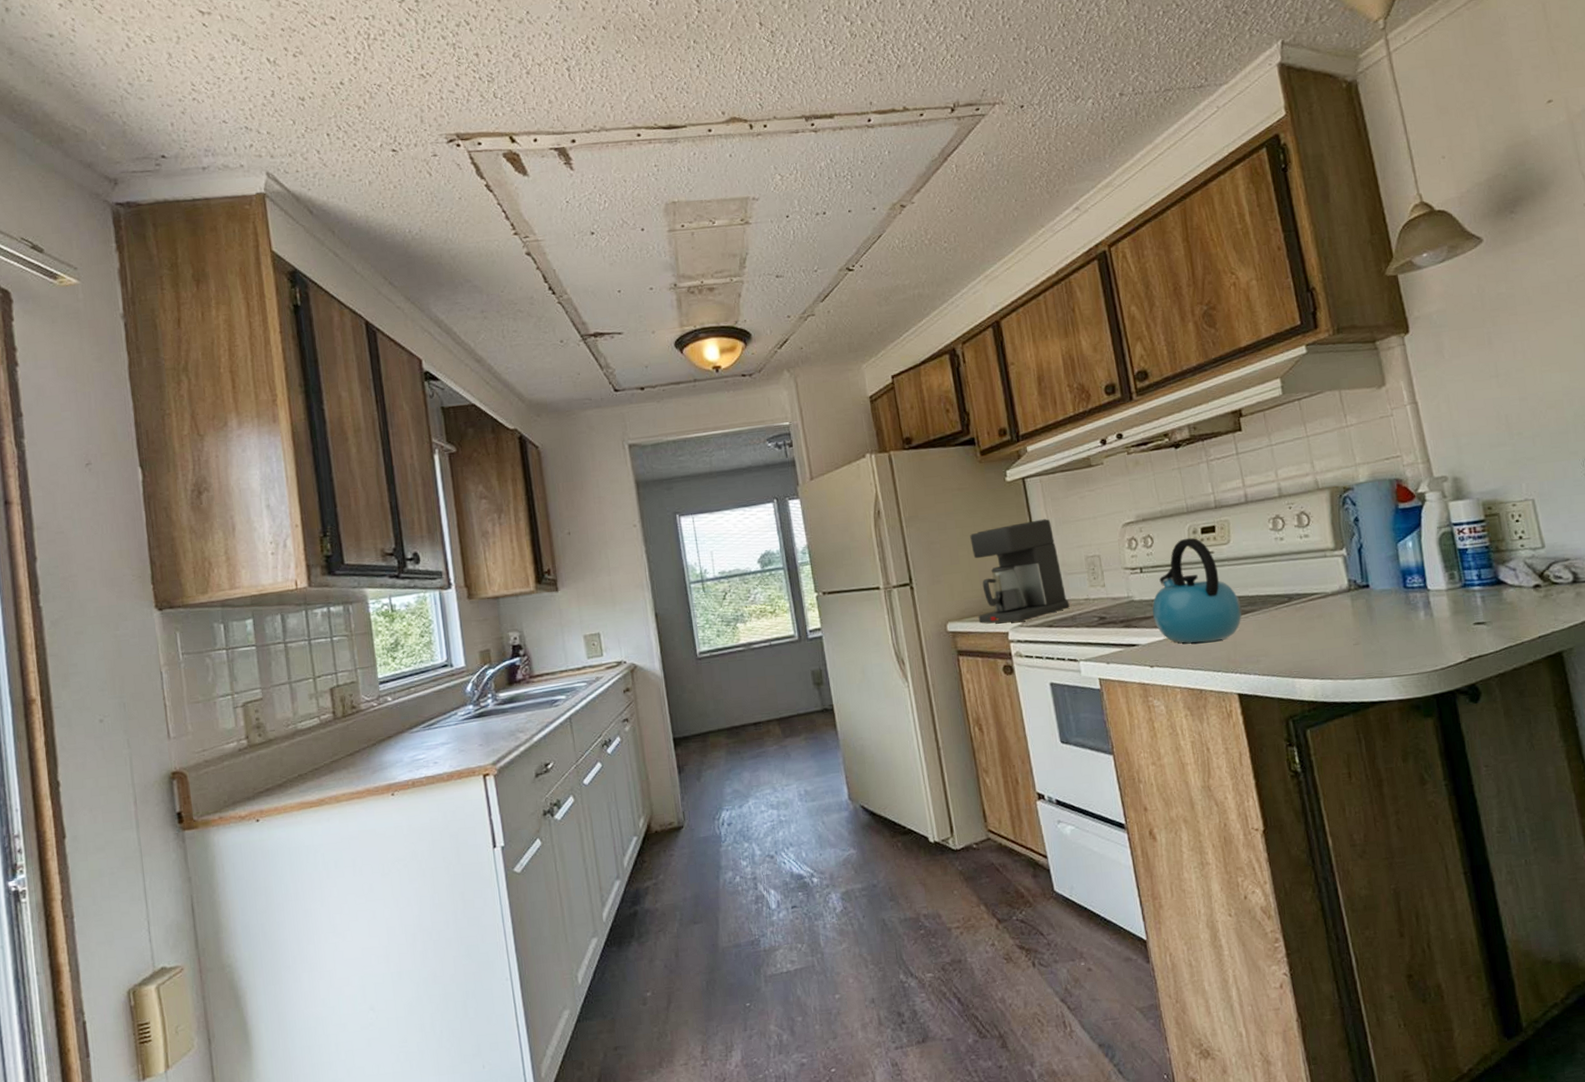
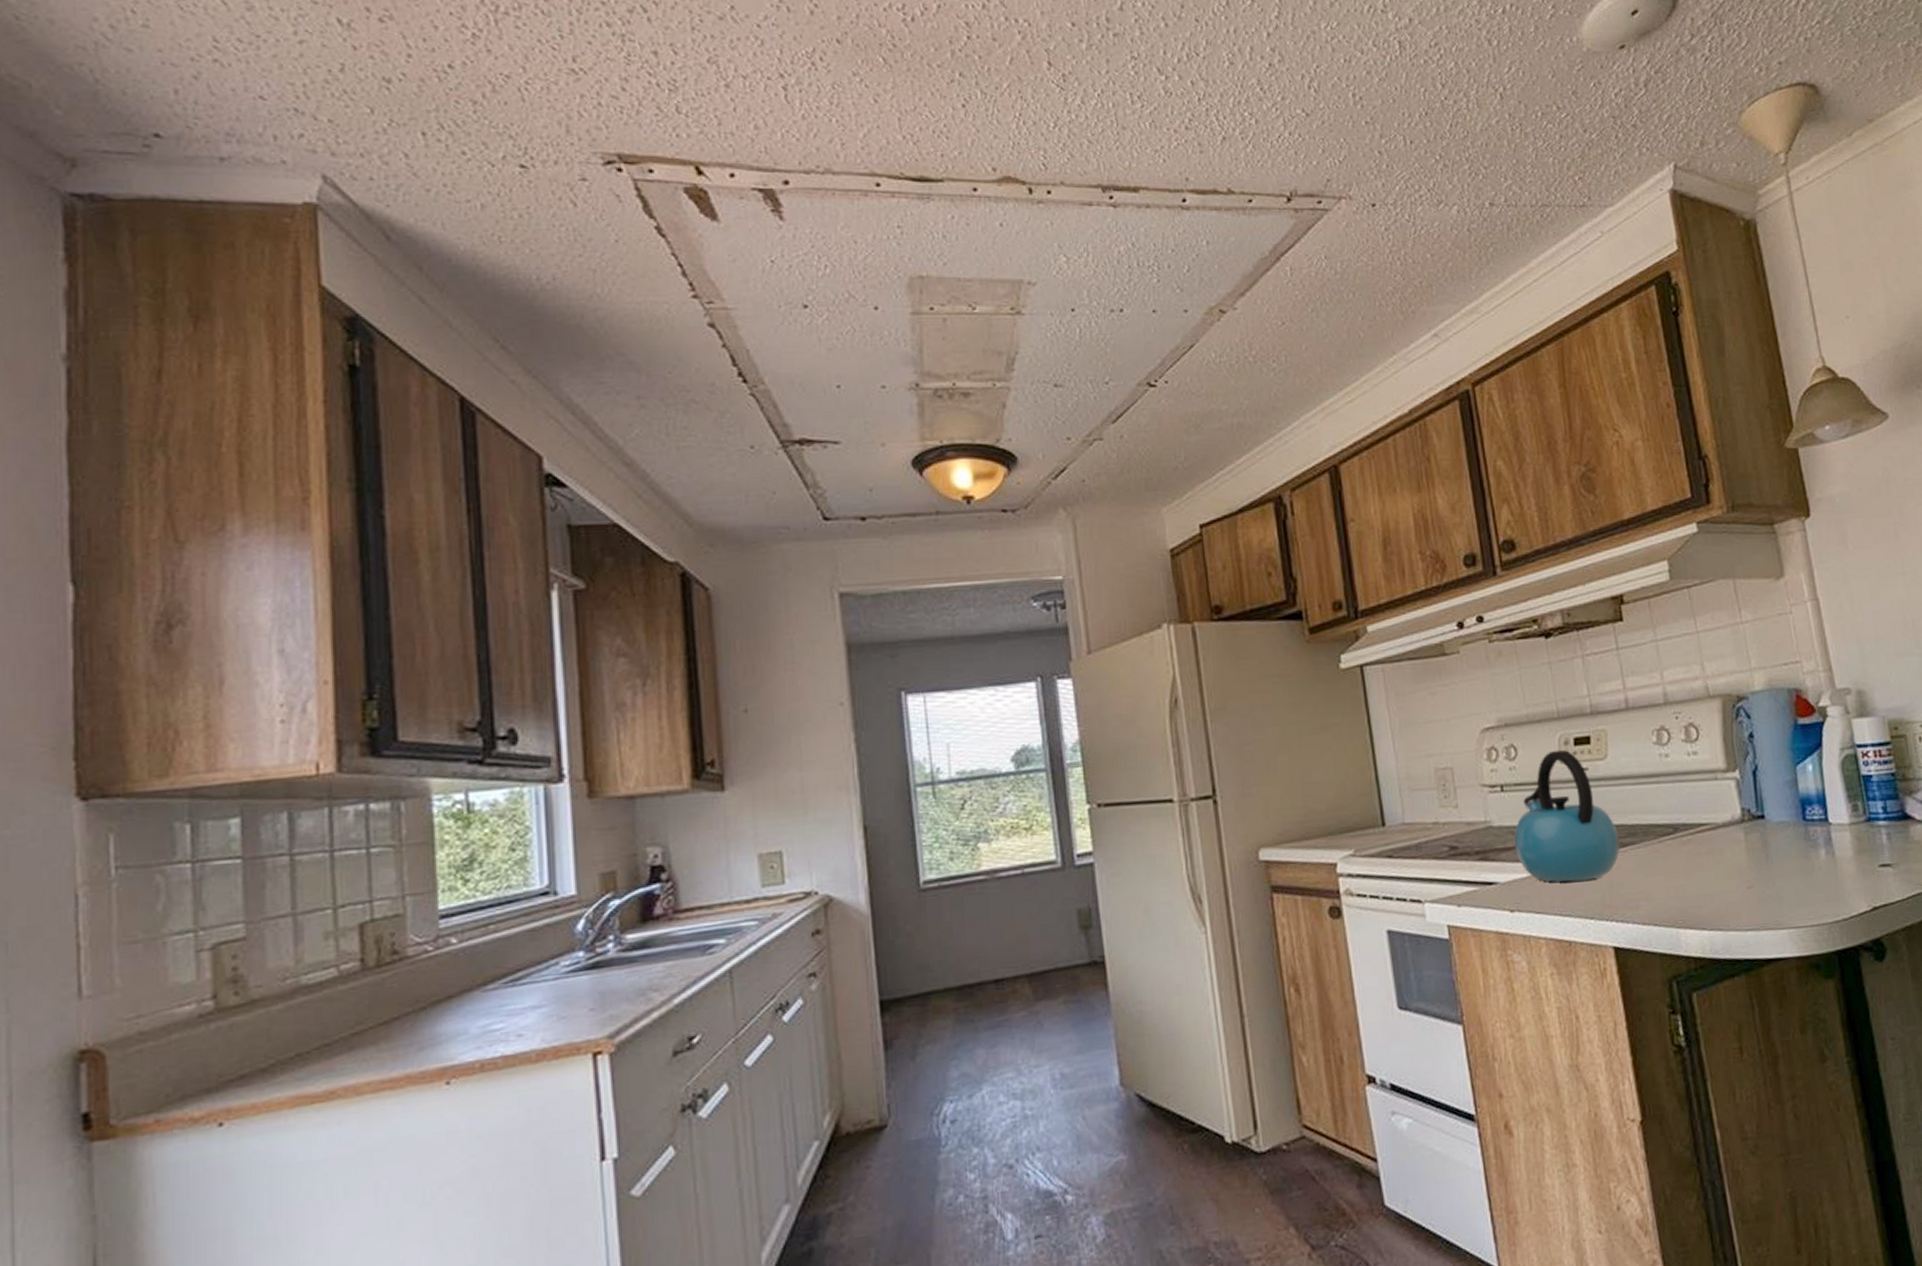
coffee maker: present [970,519,1070,624] -> none [1292,718,1414,852]

